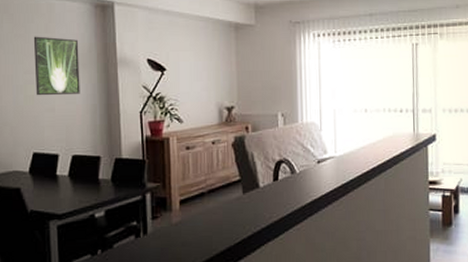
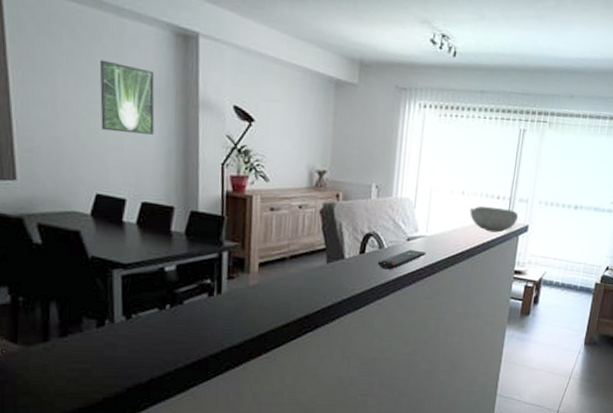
remote control: none [291,171,338,194] -> present [377,249,426,270]
bowl: none [375,120,425,145] -> present [470,206,519,233]

